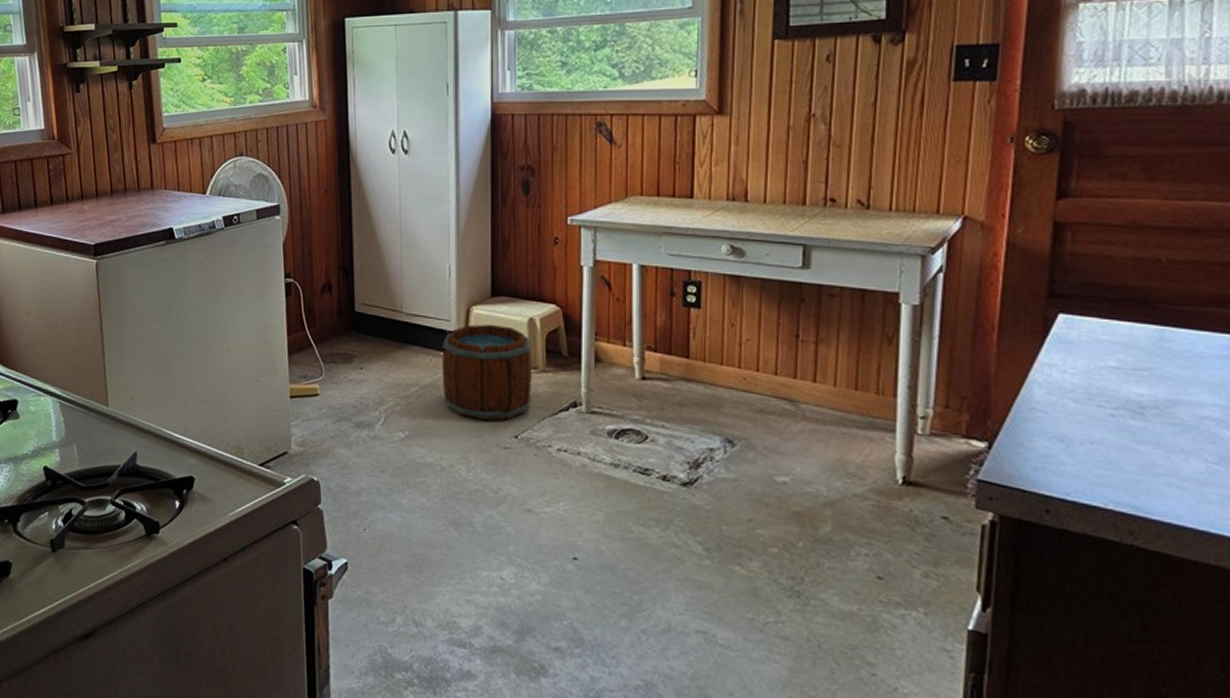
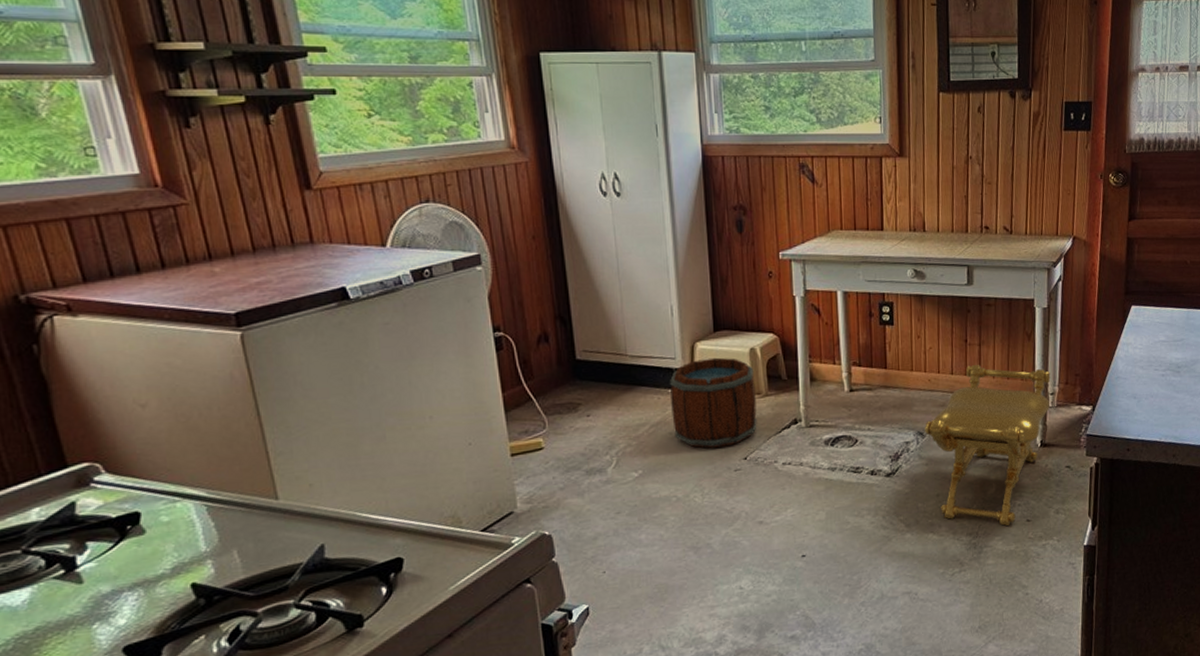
stool: none [735,367,921,580] -> present [925,365,1051,527]

